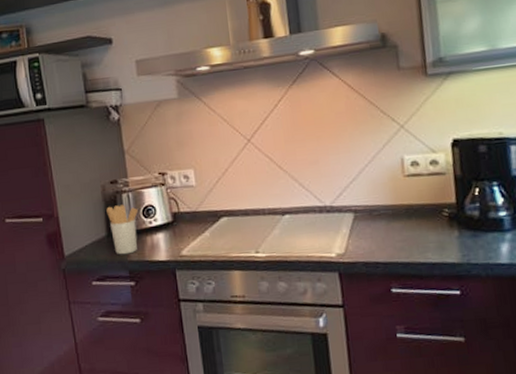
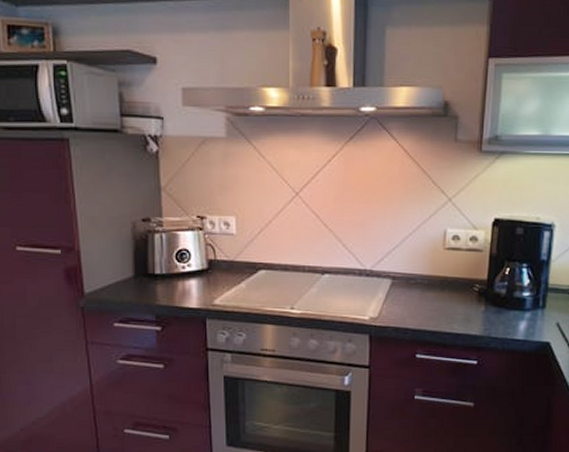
utensil holder: present [106,205,139,255] -> none [135,245,172,298]

